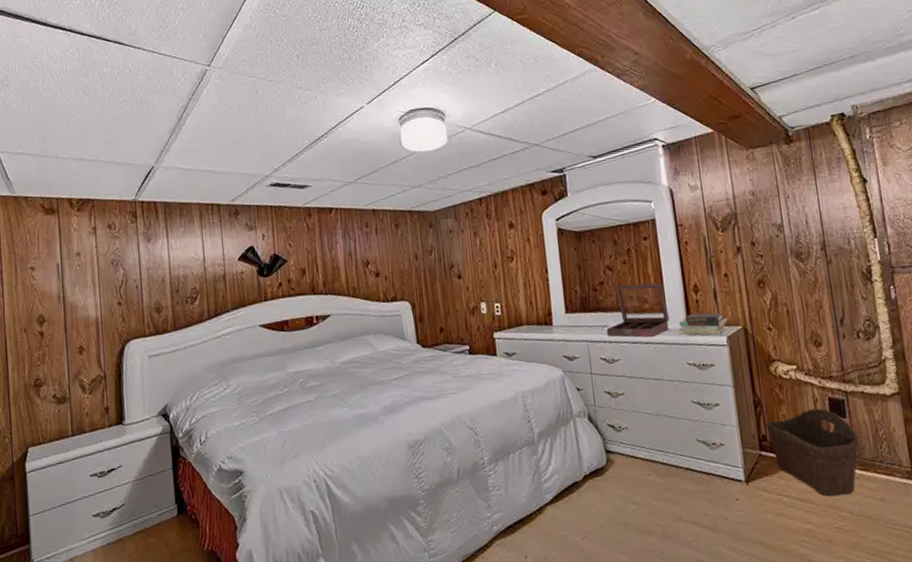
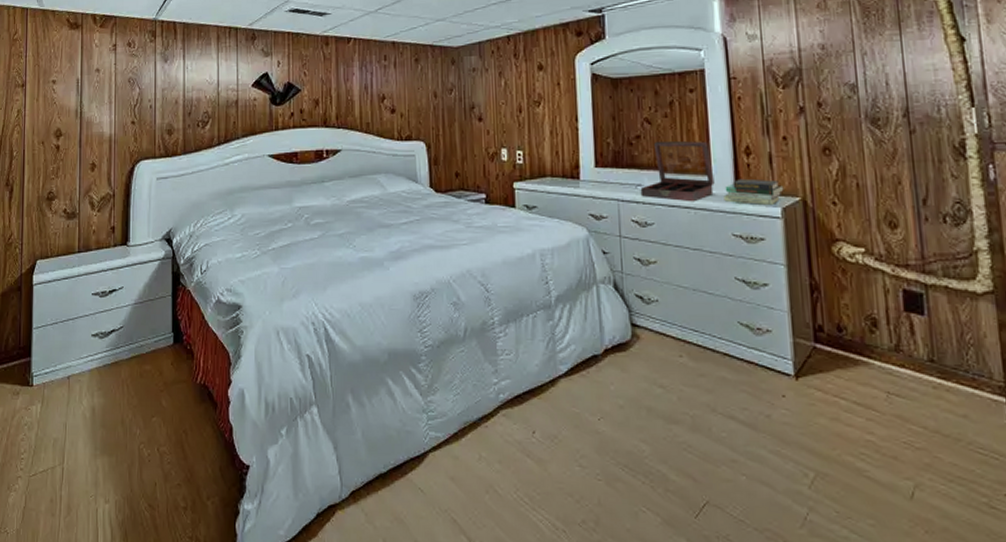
wicker basket: present [765,408,860,497] -> none [823,300,940,406]

